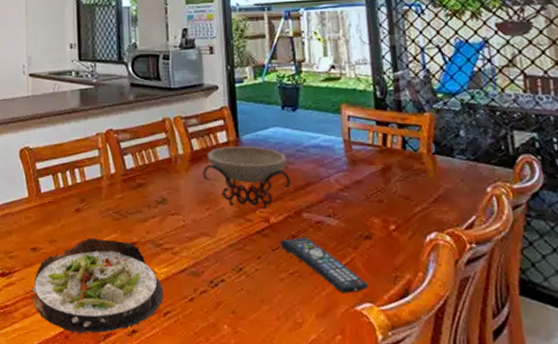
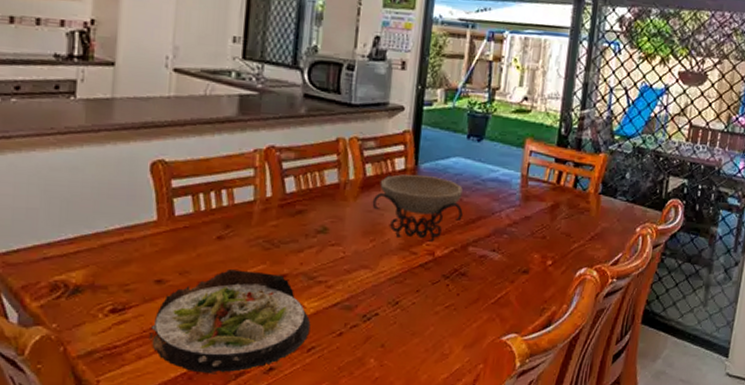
remote control: present [281,237,370,293] -> none [441,271,518,325]

